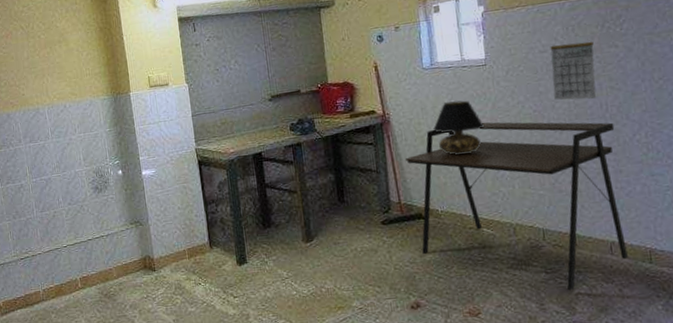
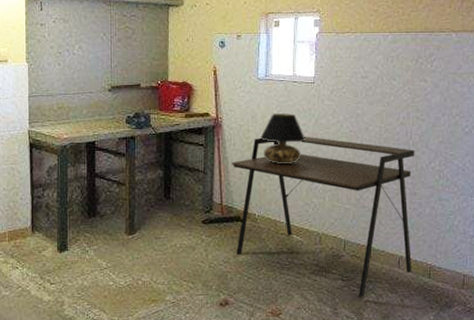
calendar: present [550,40,597,100] -> none [369,72,407,127]

